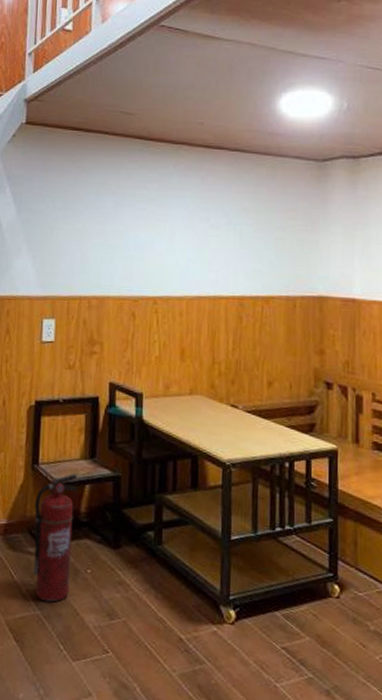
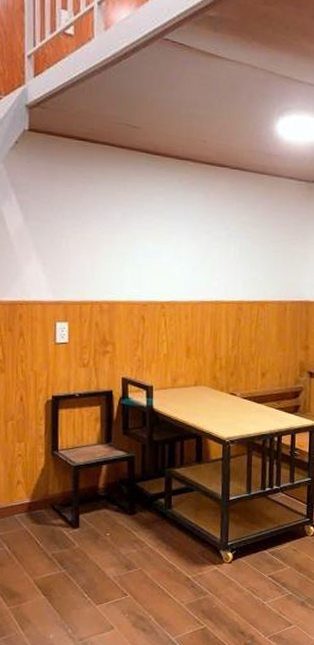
fire extinguisher: present [33,474,77,602] -> none [56,457,95,562]

